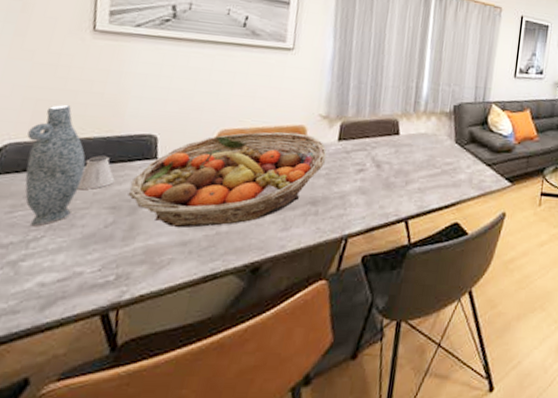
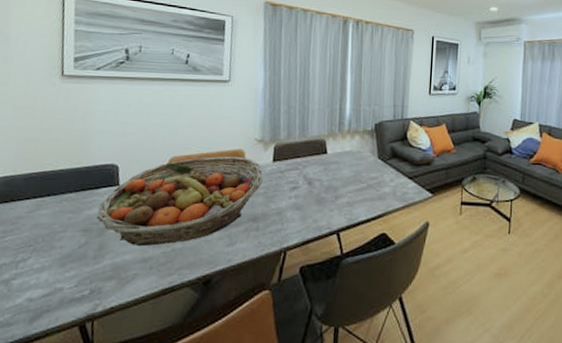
vase: present [24,104,86,227] -> none [12,141,61,249]
saltshaker: present [77,155,115,190] -> none [55,185,85,216]

